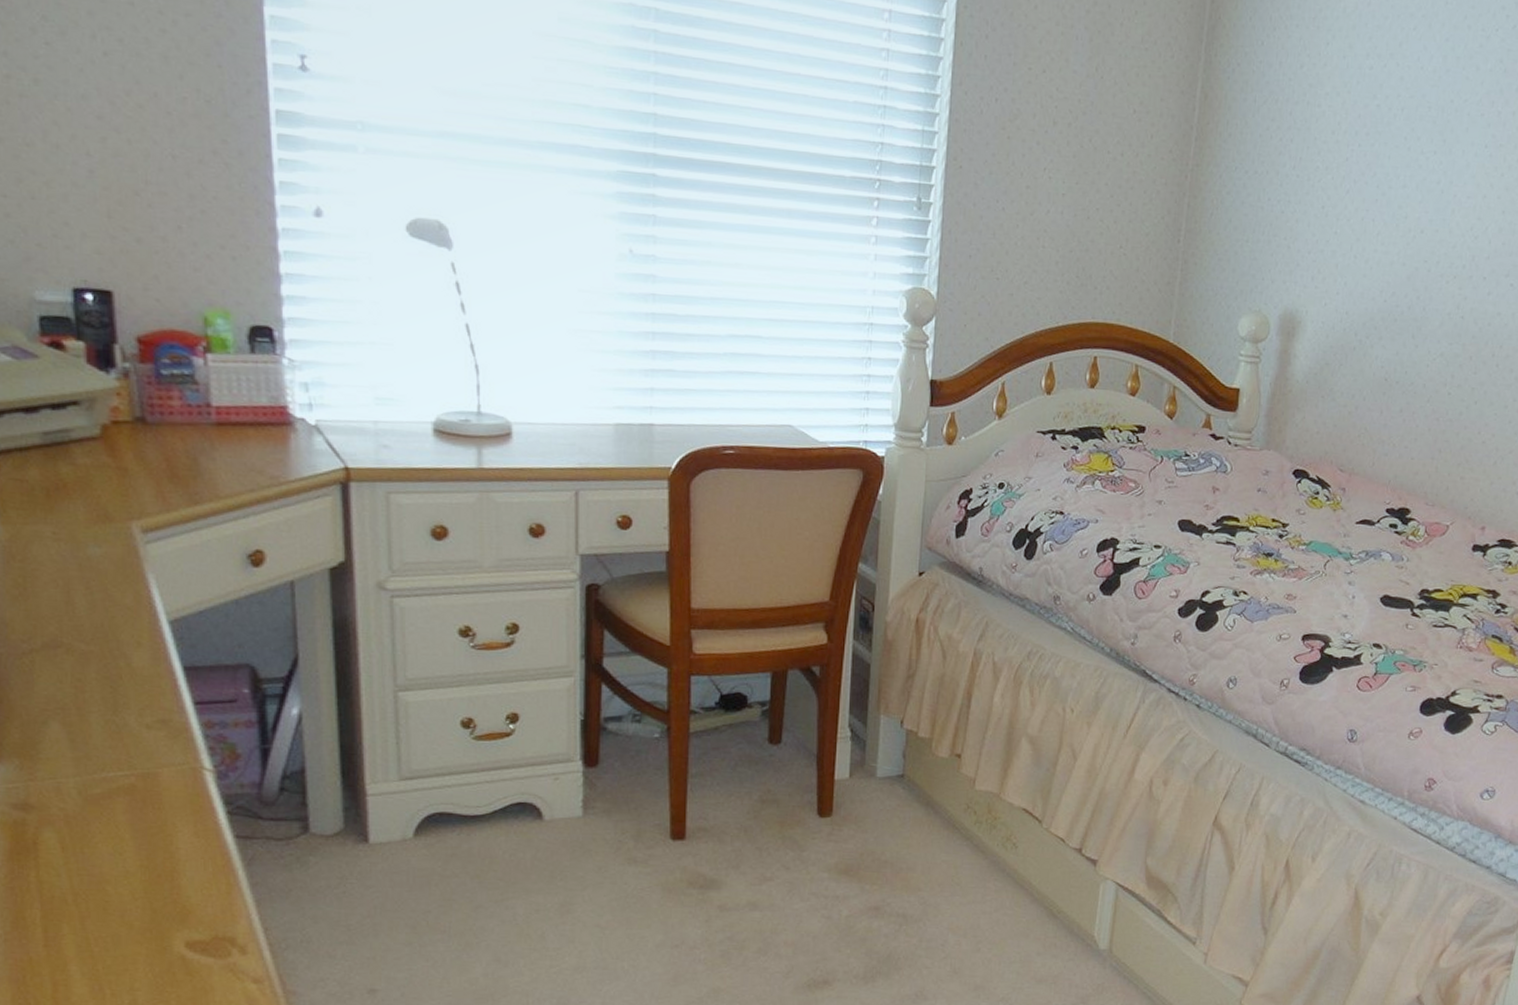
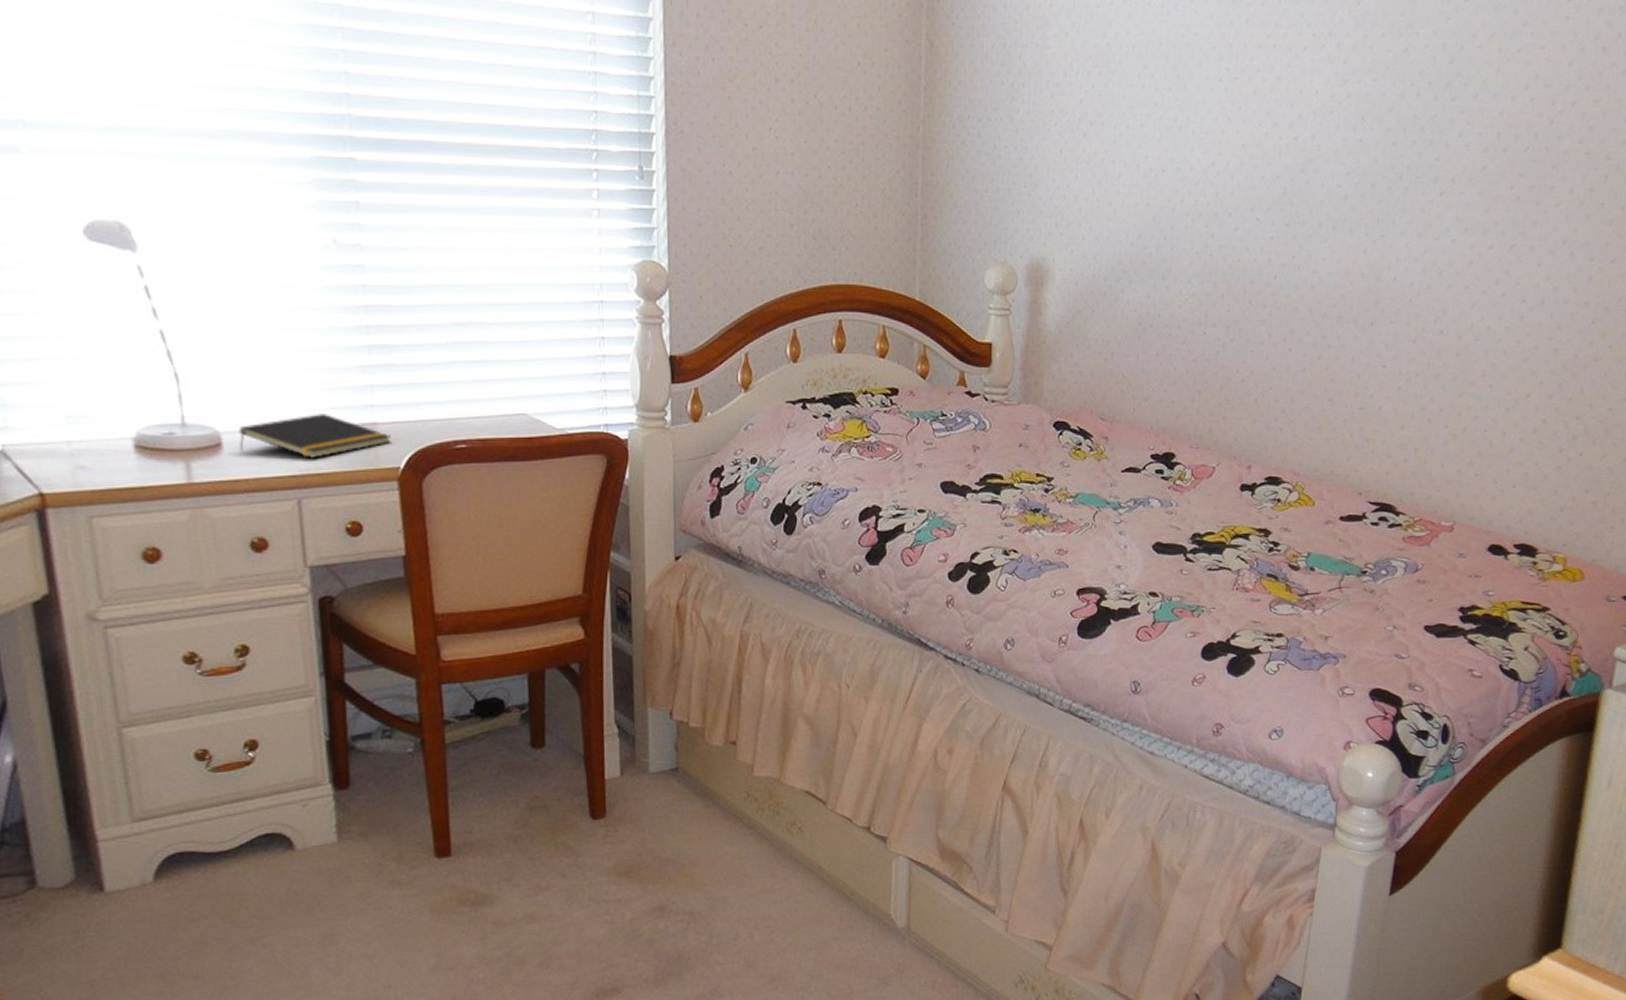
notepad: none [528,411,665,453] -> present [238,414,391,458]

